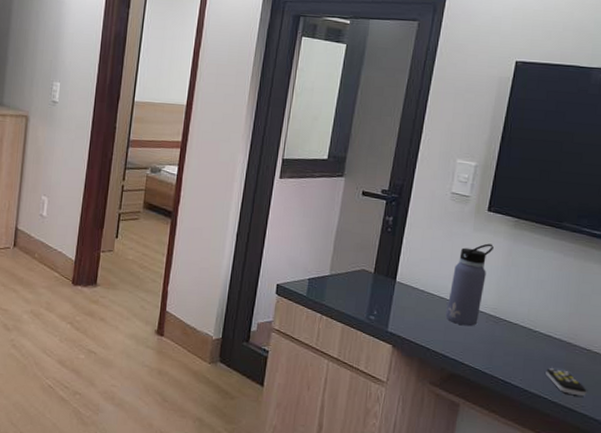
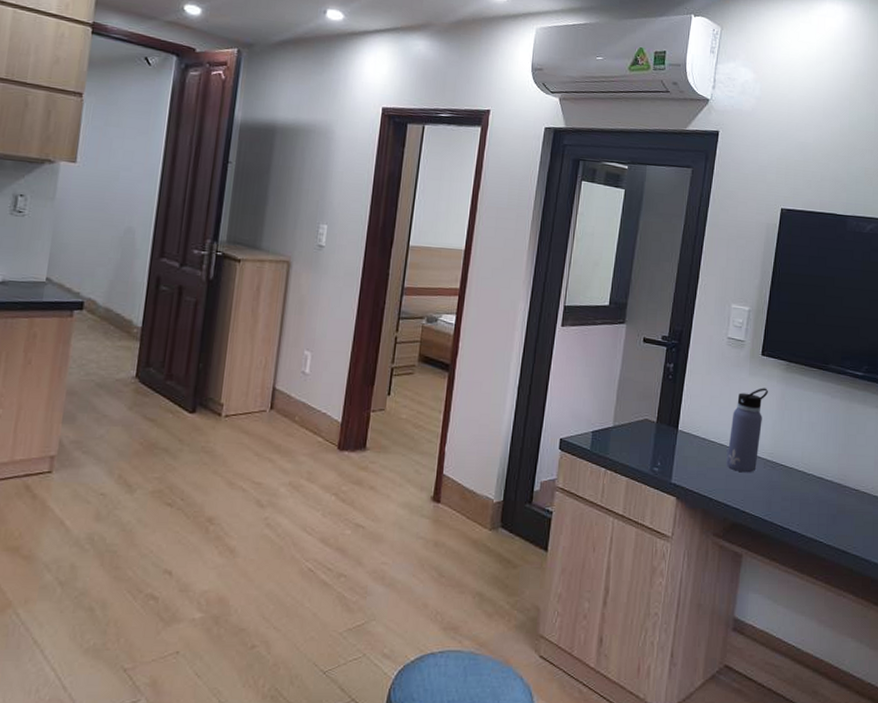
remote control: present [545,368,587,397] -> none [820,511,857,538]

